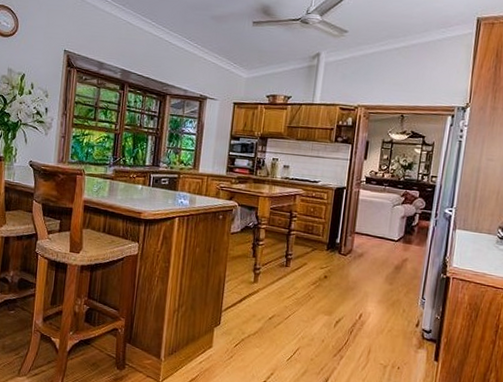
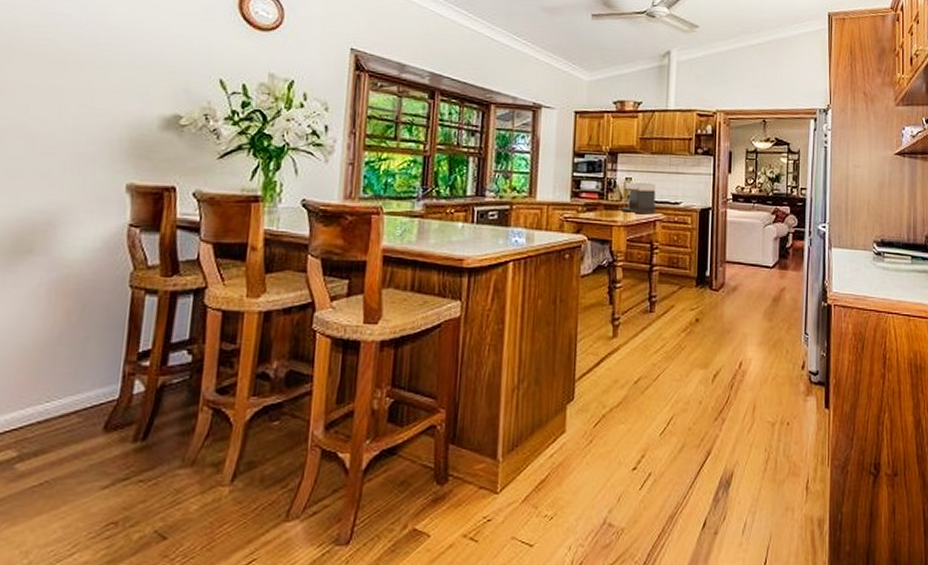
coffee maker: none [267,162,298,189] -> present [621,182,656,215]

